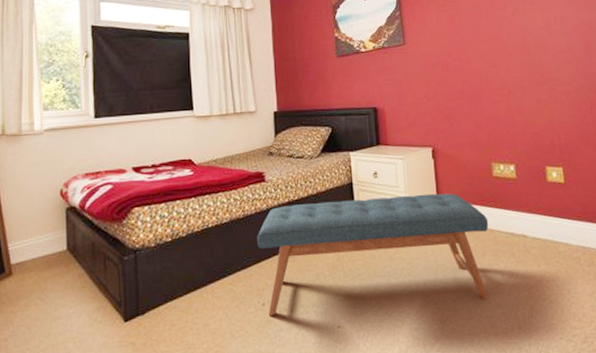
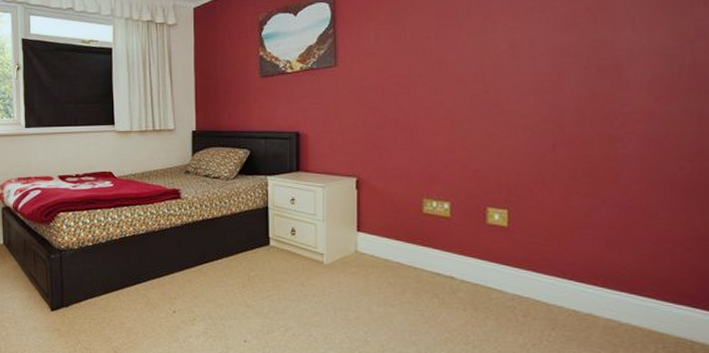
bench: present [257,193,489,316] -> none [171,223,412,336]

